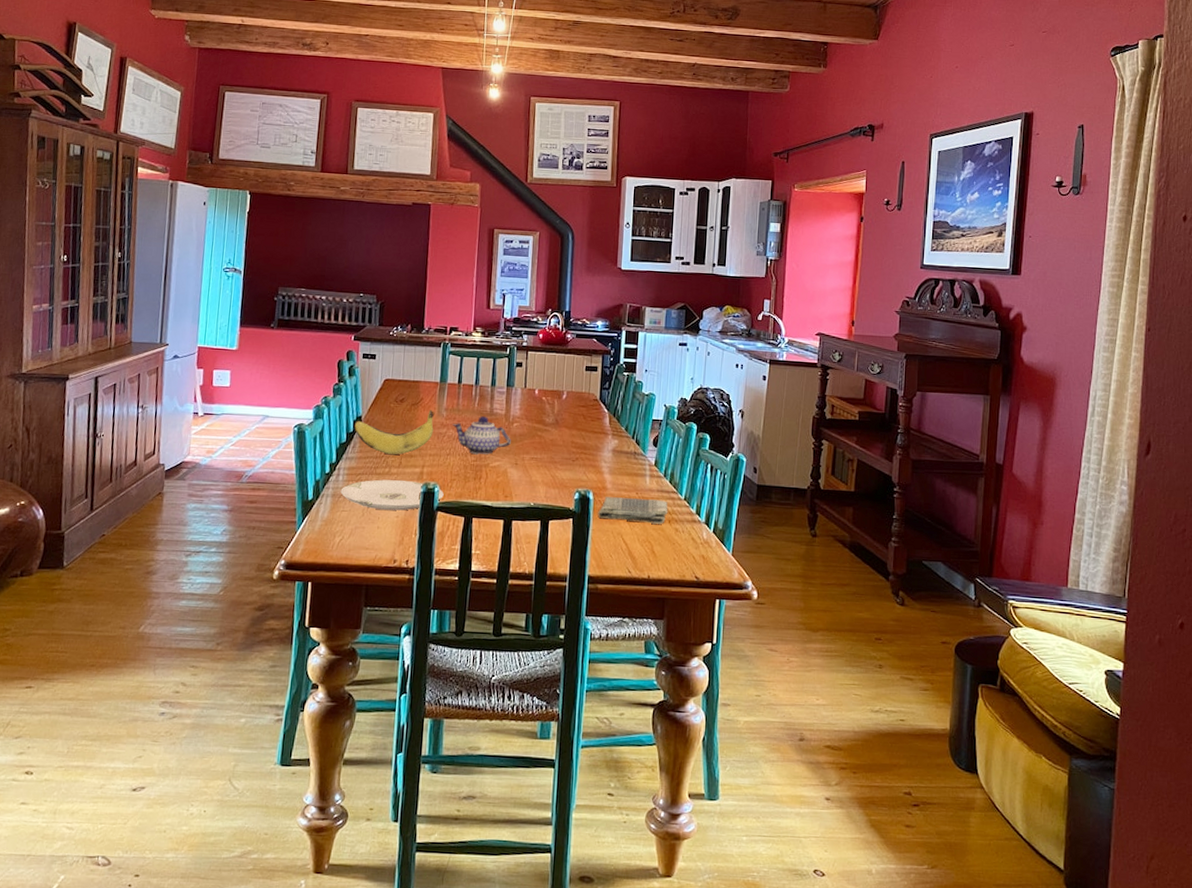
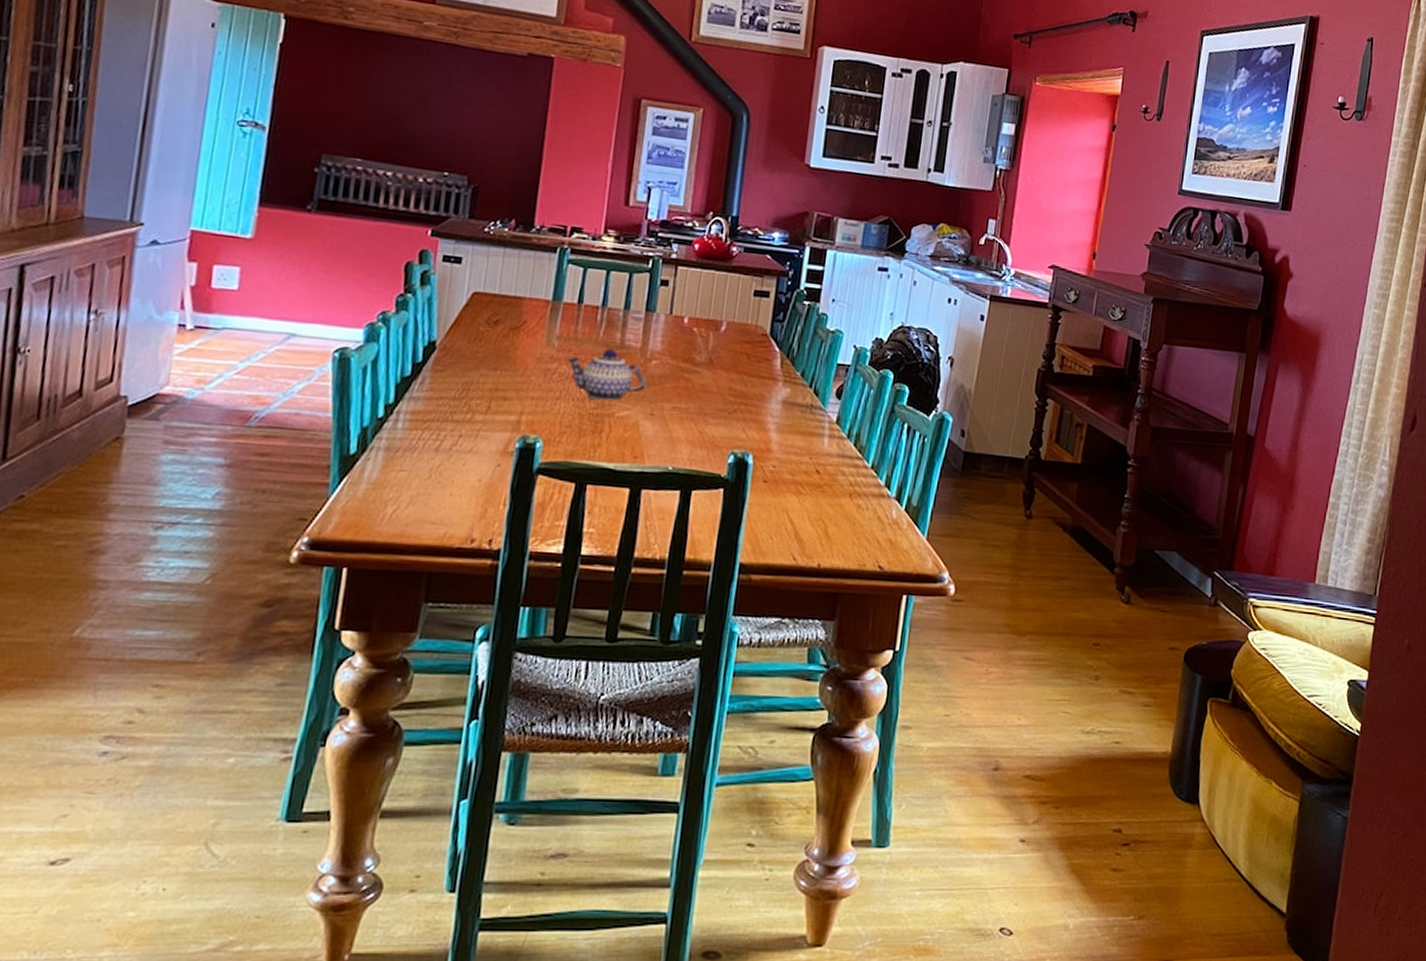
plate: present [340,479,444,511] -> none [398,428,549,473]
banana: present [354,409,435,455] -> none [424,336,543,397]
dish towel: present [598,497,668,524] -> none [757,461,850,499]

